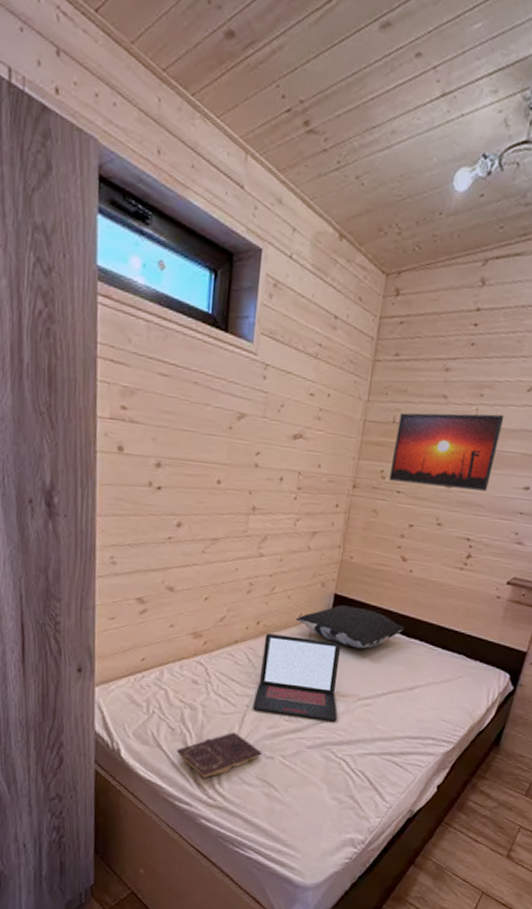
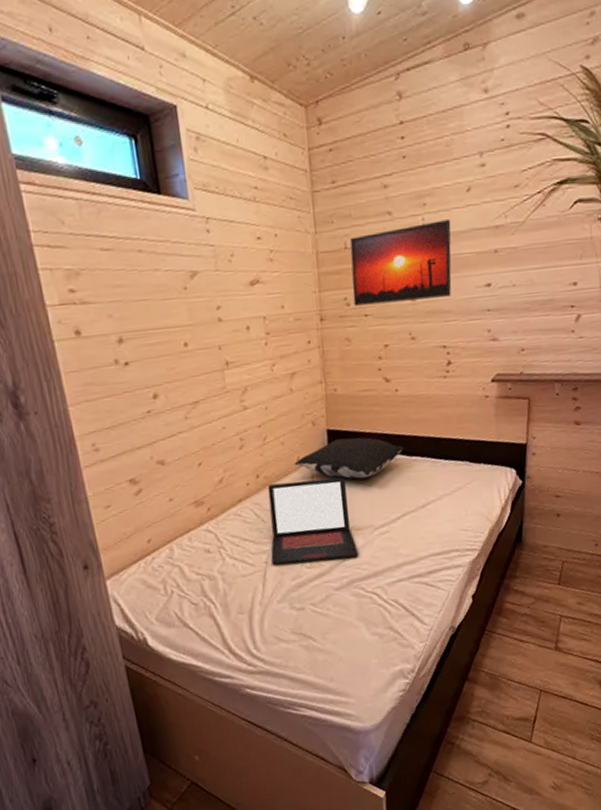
book: present [177,731,261,778] -> none [205,591,291,647]

